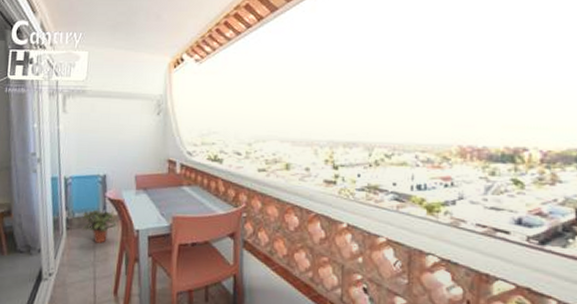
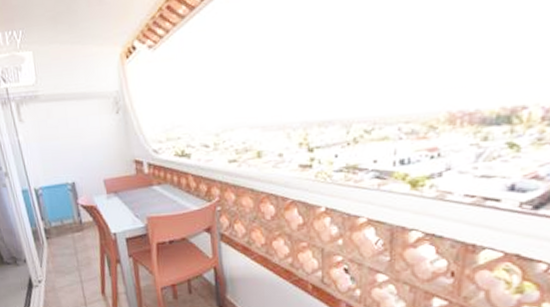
potted plant: present [82,209,118,243] -> none [59,216,95,249]

